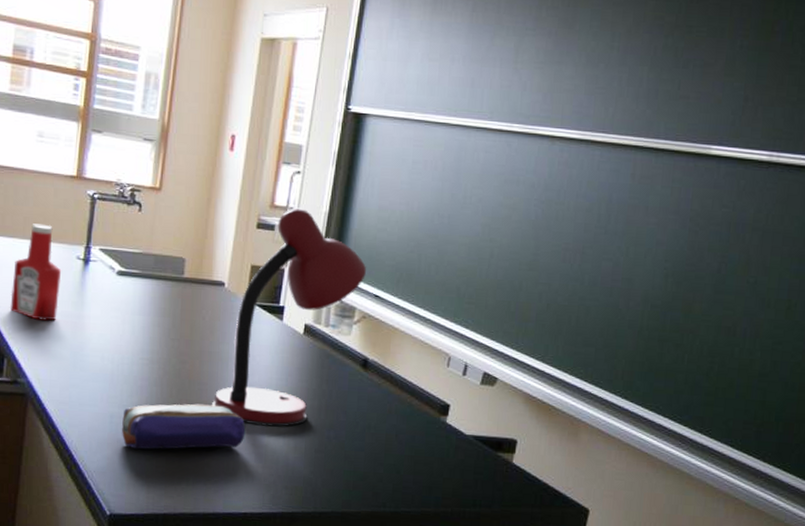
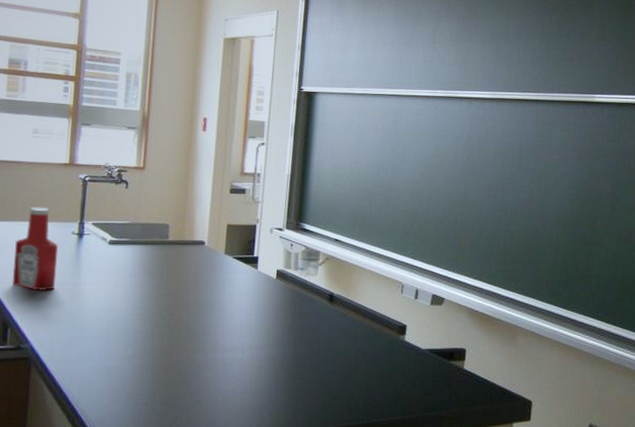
pencil case: present [122,404,246,450] -> none [119,348,231,396]
desk lamp: present [212,207,366,427] -> none [200,173,326,362]

